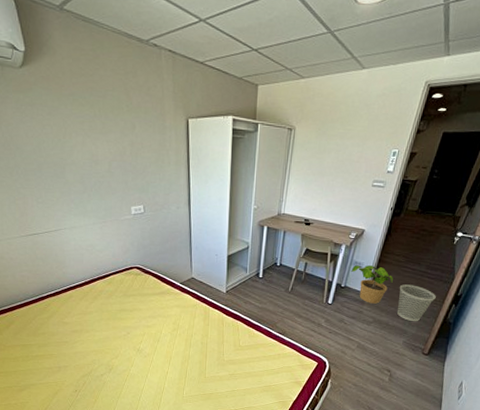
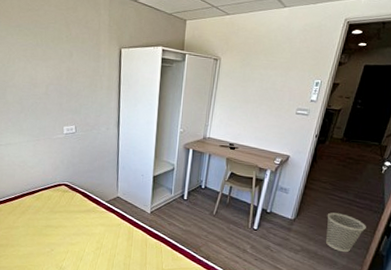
potted plant: present [351,265,393,304] -> none [276,191,320,231]

